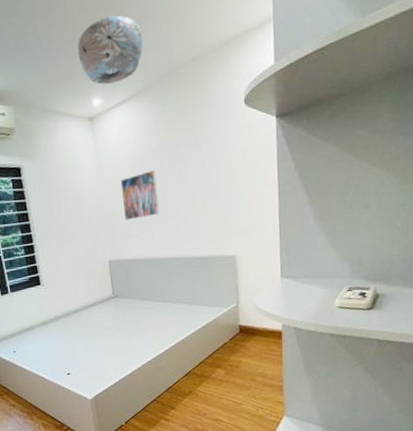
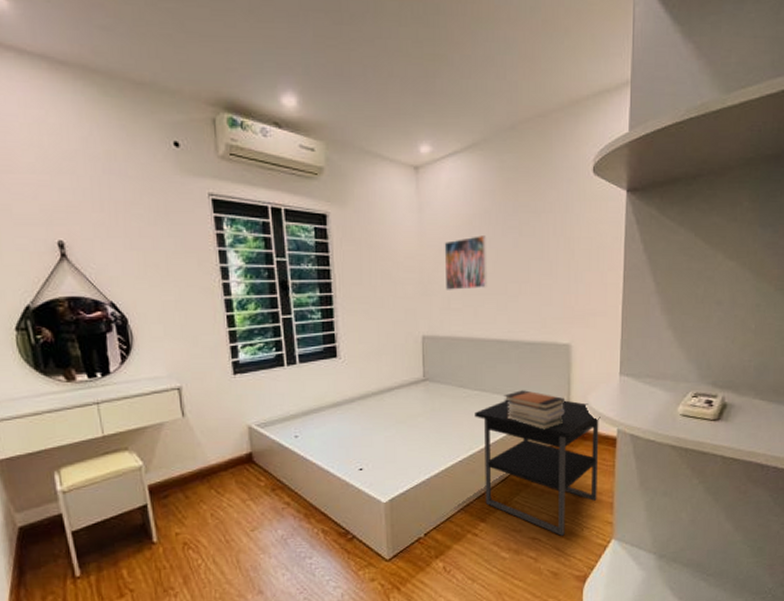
ceiling light: present [77,15,144,85] -> none [407,54,485,130]
nightstand: none [158,303,268,416] -> present [475,400,600,536]
book stack: none [182,298,235,330] -> present [504,390,566,430]

